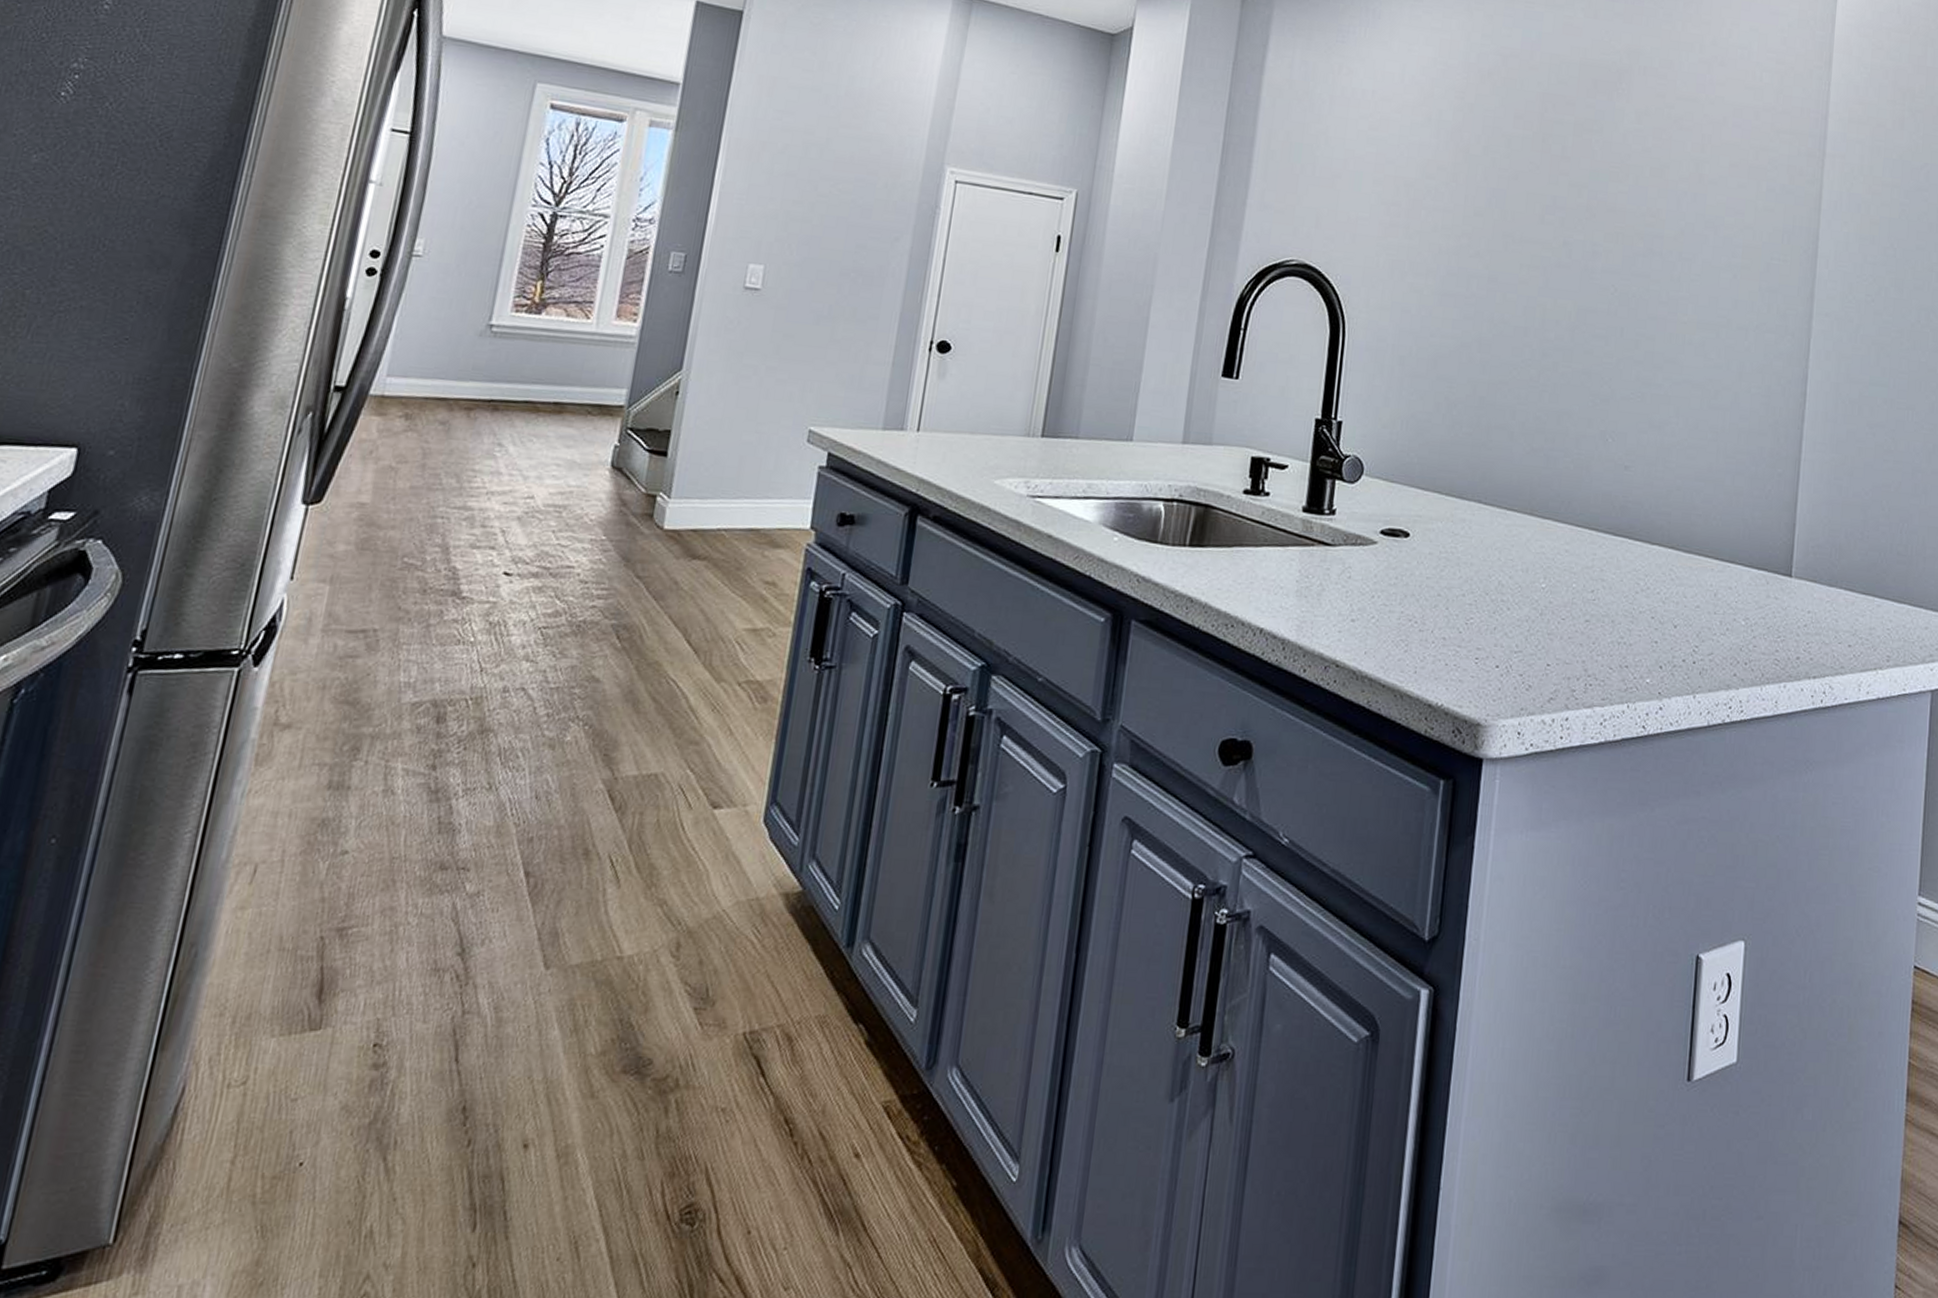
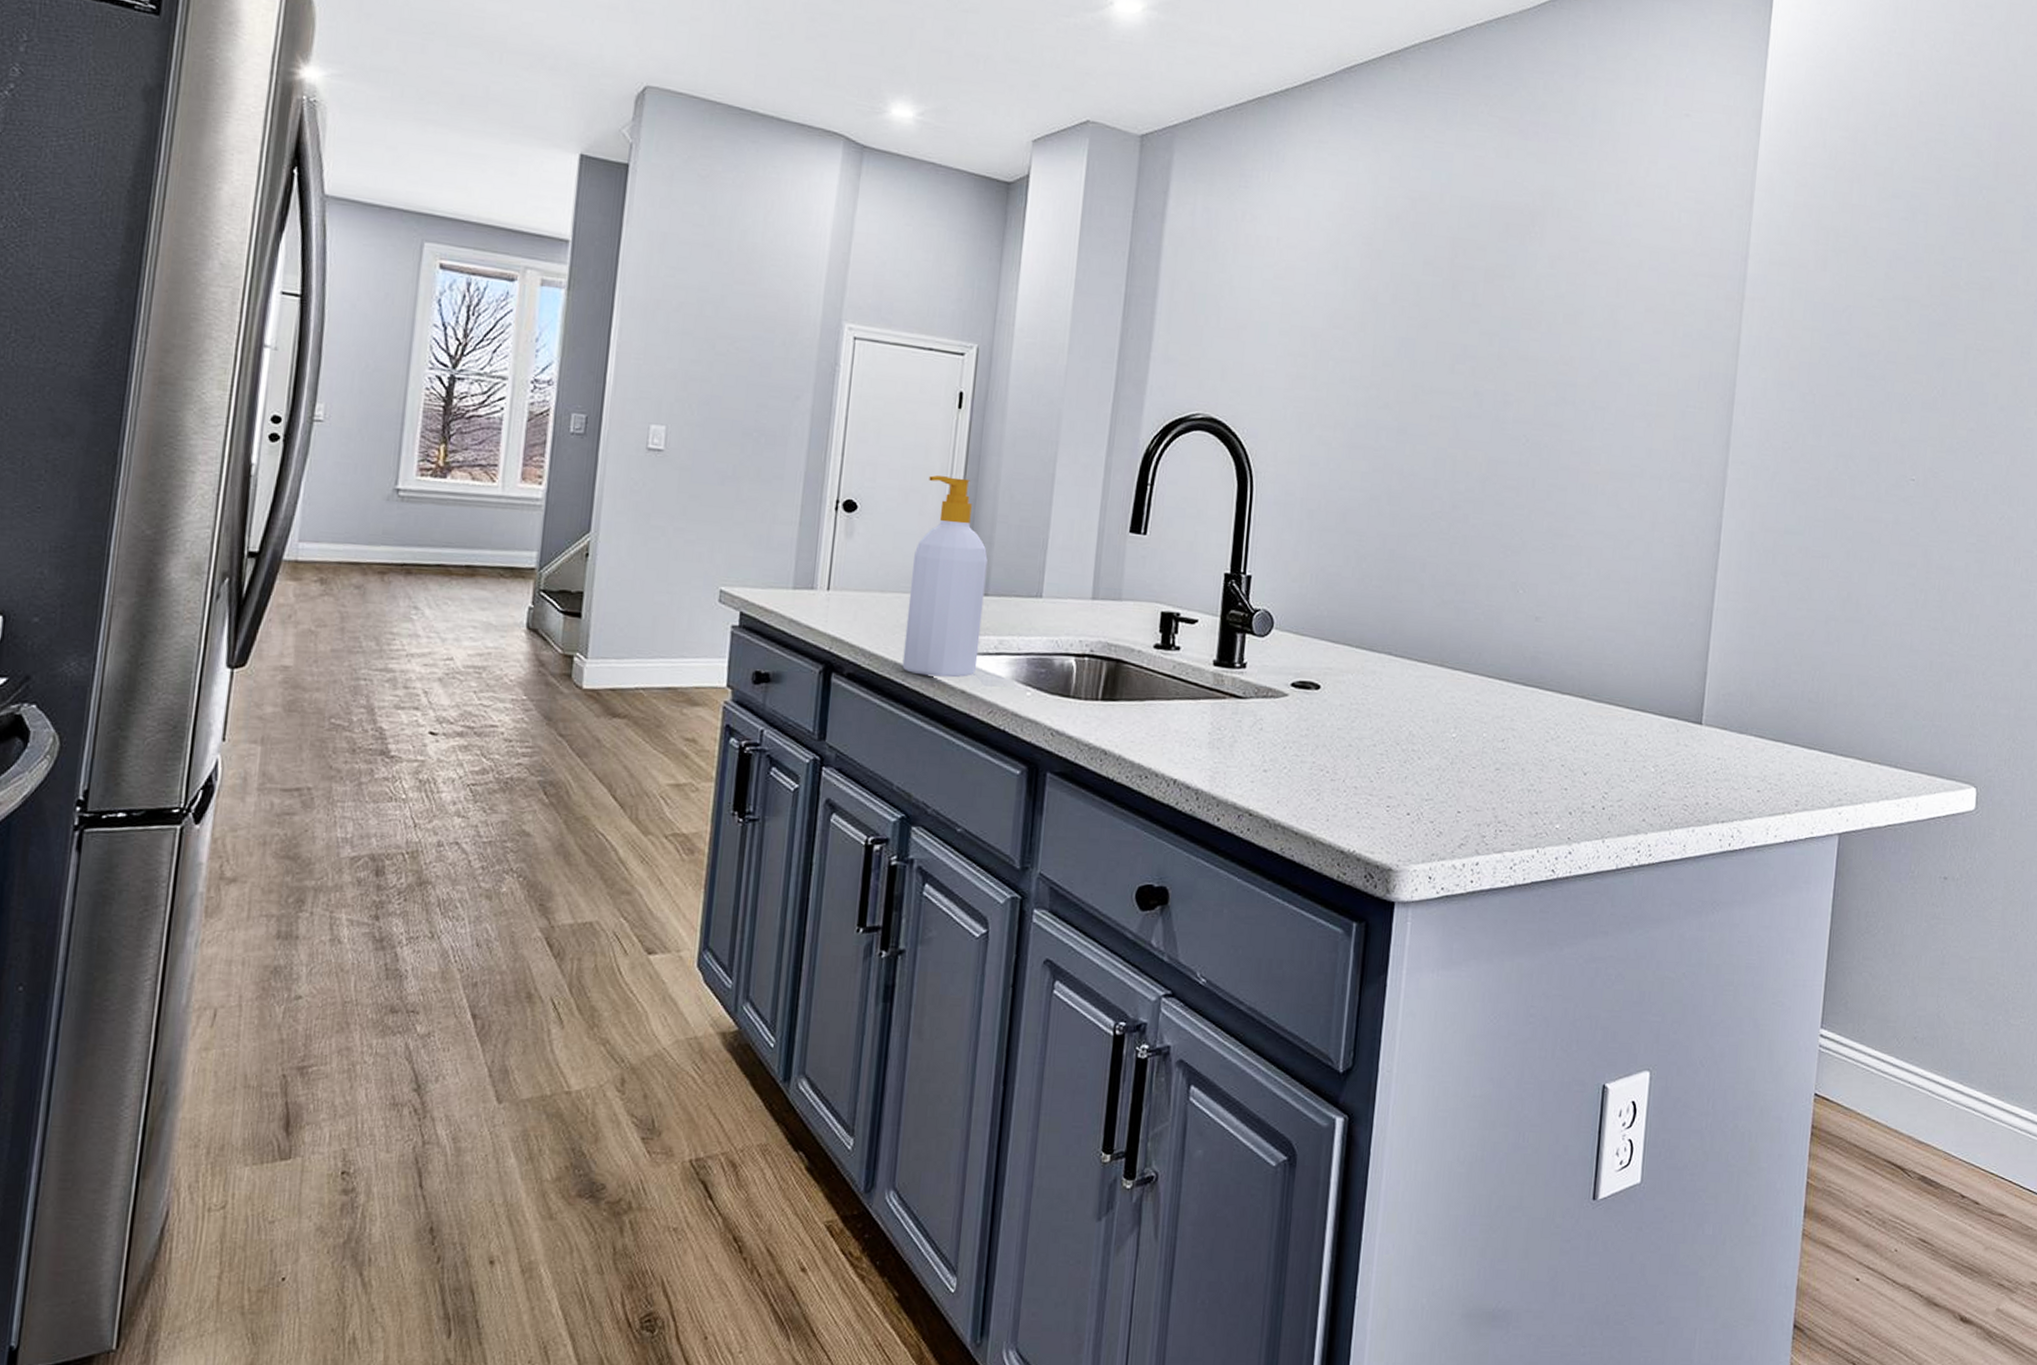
soap bottle: none [989,317,1080,522] -> present [902,475,988,678]

